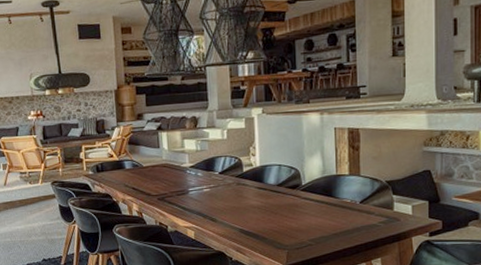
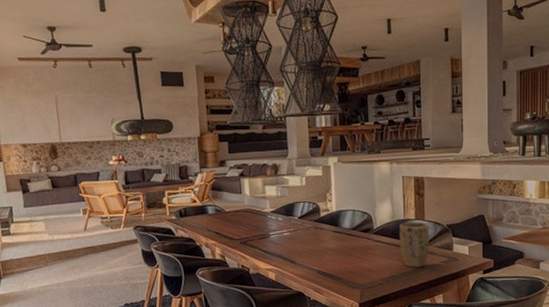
plant pot: none [331,177,366,228] -> present [399,222,430,268]

